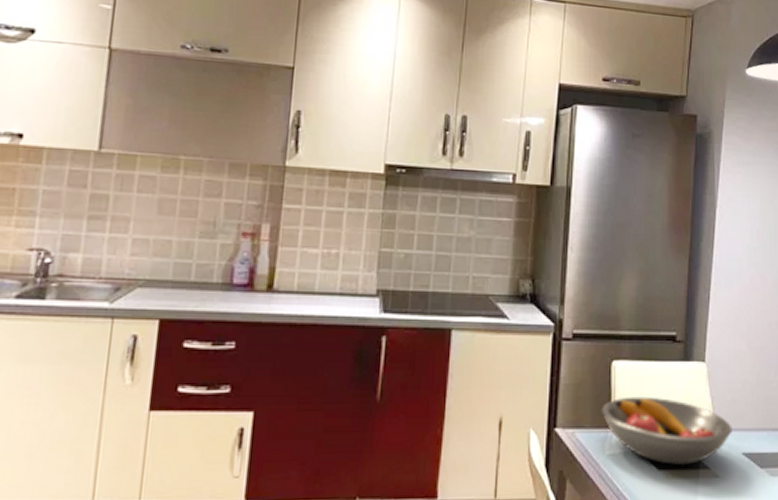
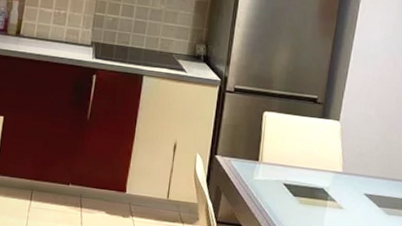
fruit bowl: present [601,396,732,465] -> none [252,139,358,196]

